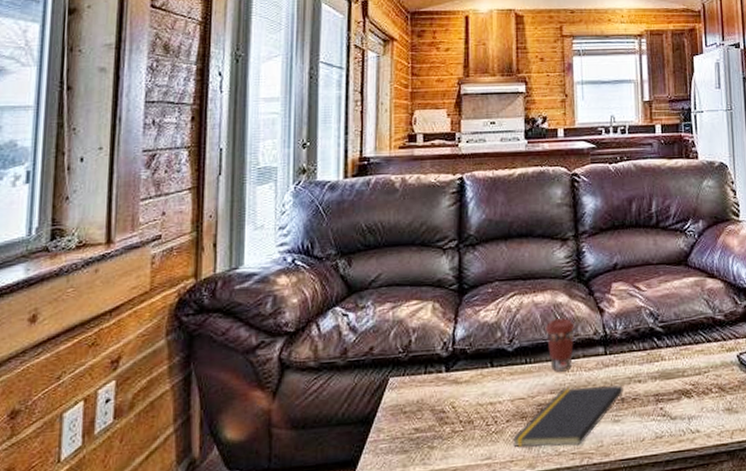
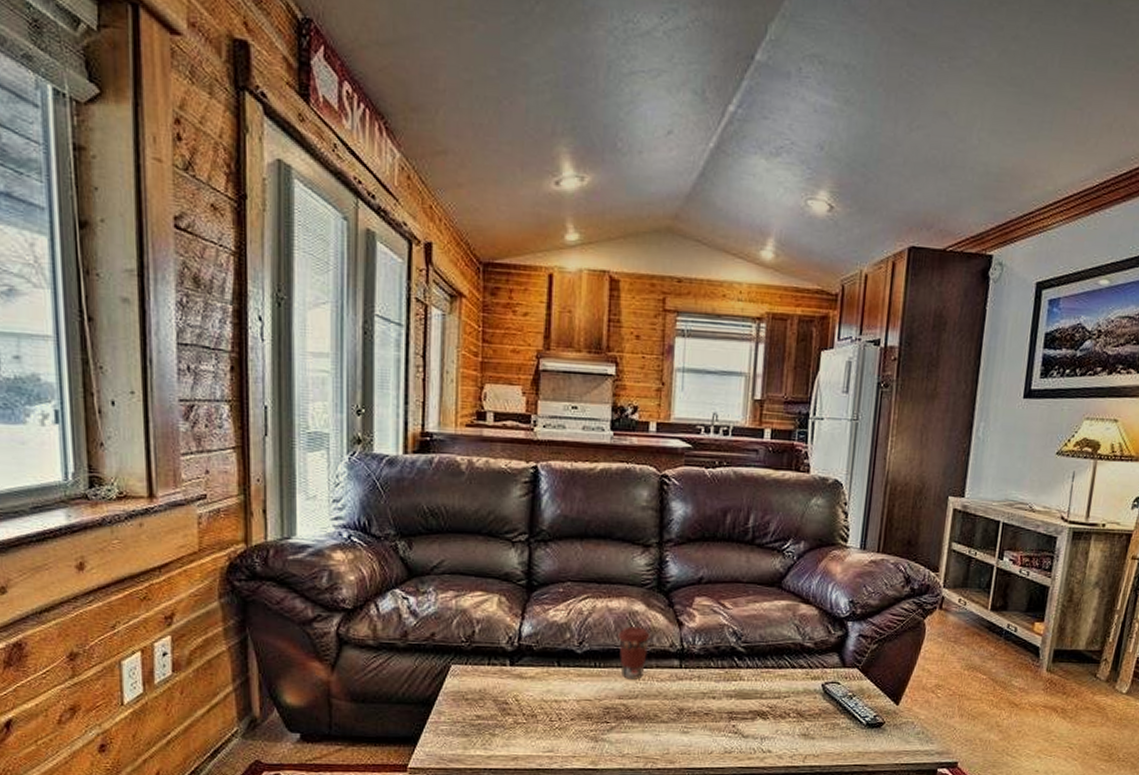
notepad: present [512,384,624,447] -> none [575,696,696,750]

